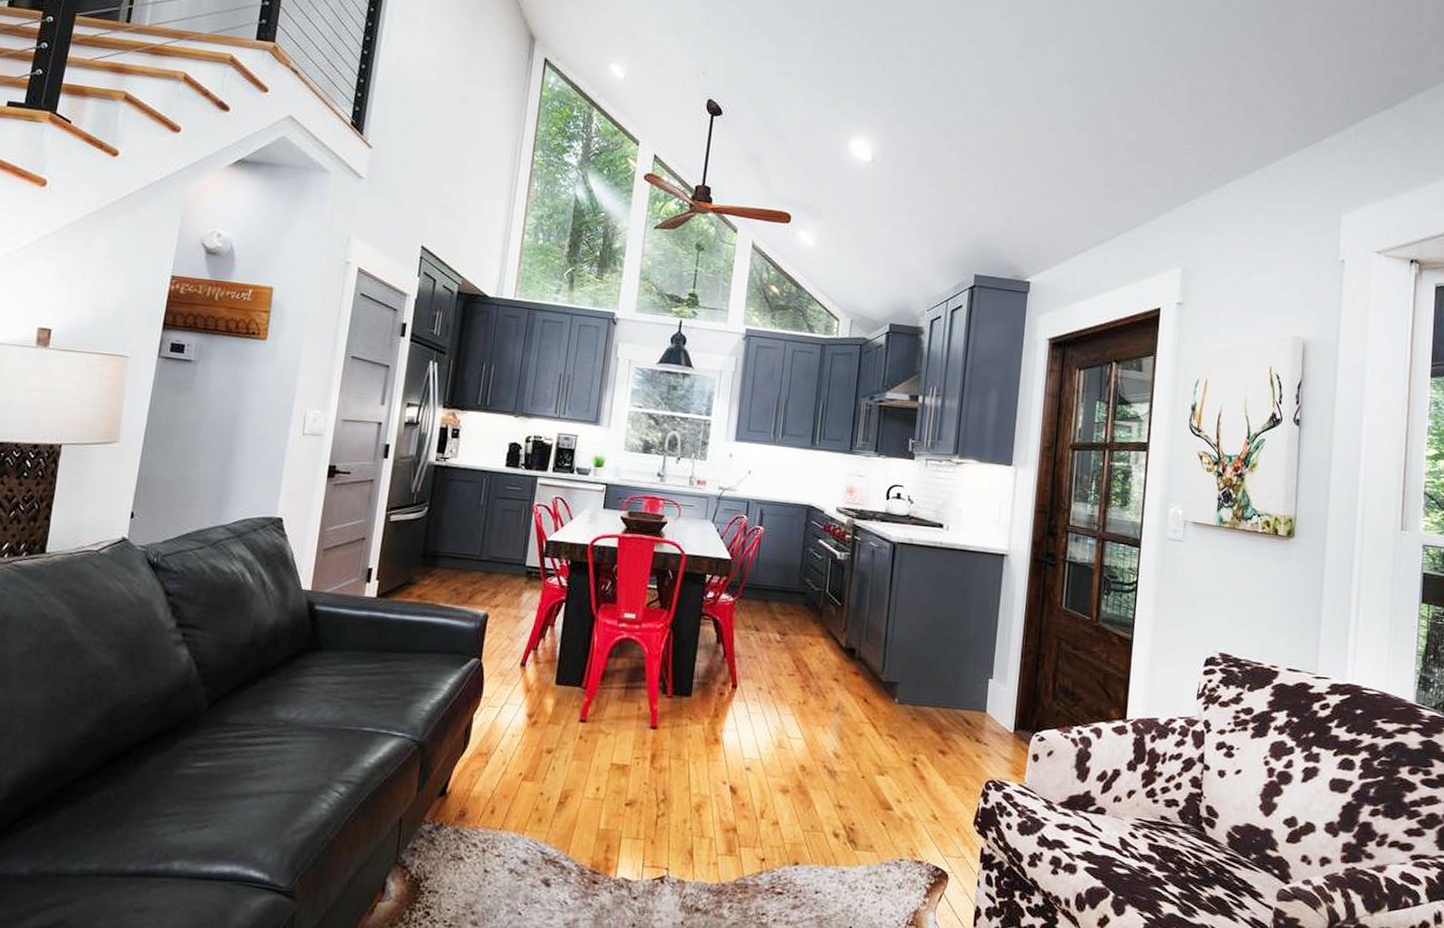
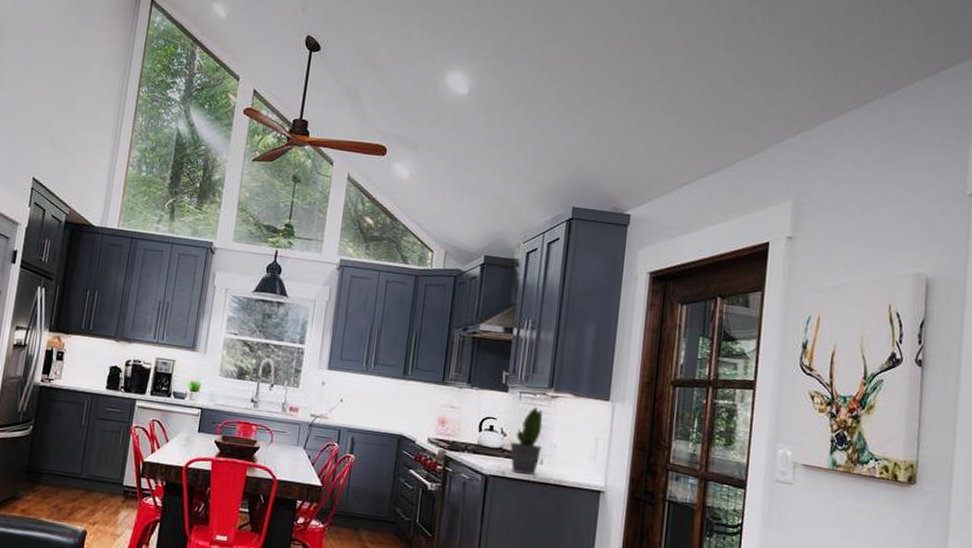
potted plant: none [917,473,949,541] -> present [510,406,543,475]

